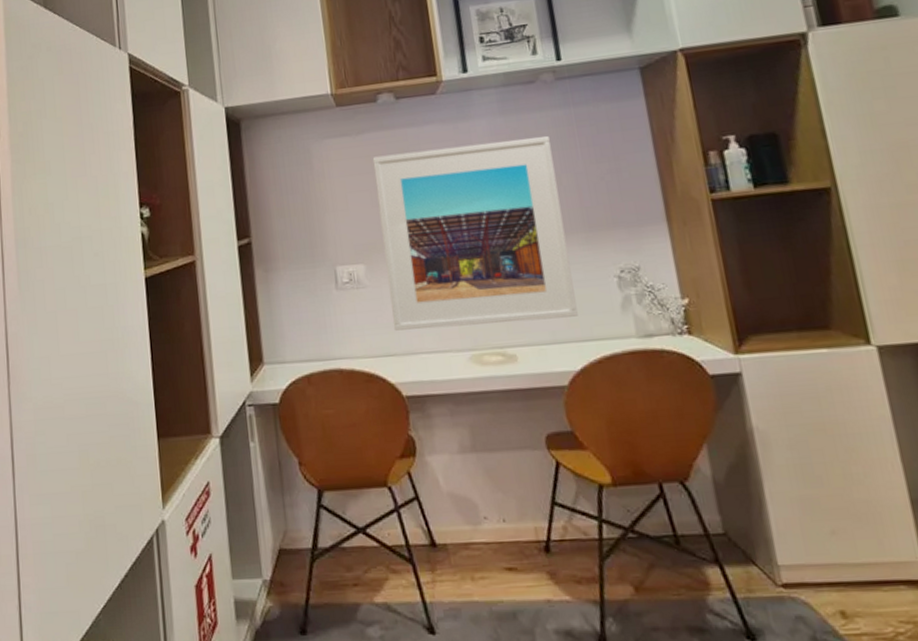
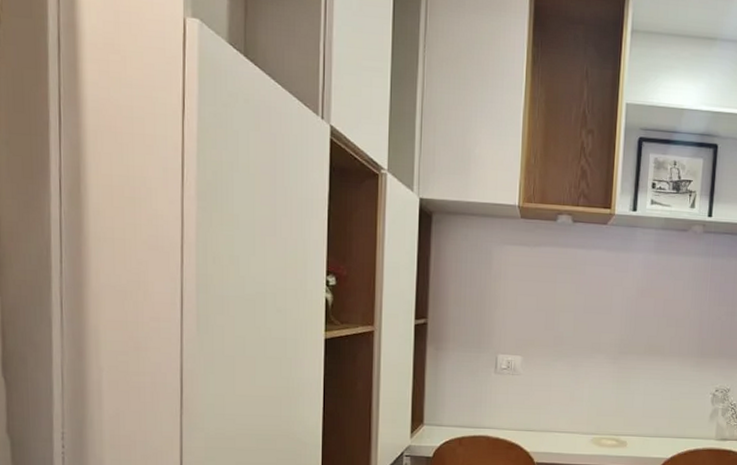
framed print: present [372,136,578,331] -> none [536,268,689,419]

